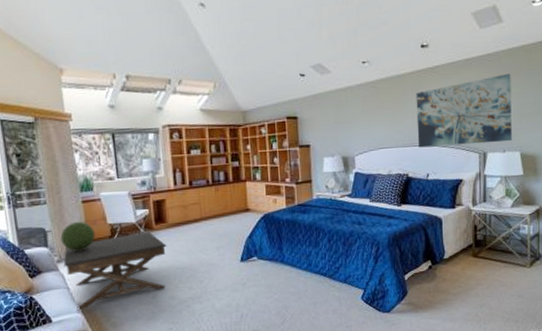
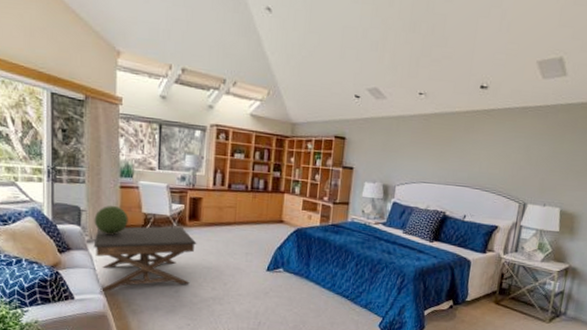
wall art: present [416,73,512,148] -> none [460,128,565,197]

